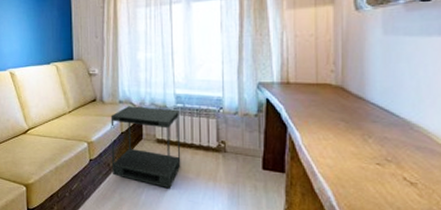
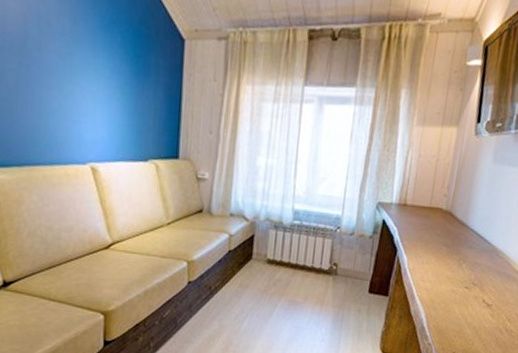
side table: present [110,106,181,189] -> none [213,220,295,314]

